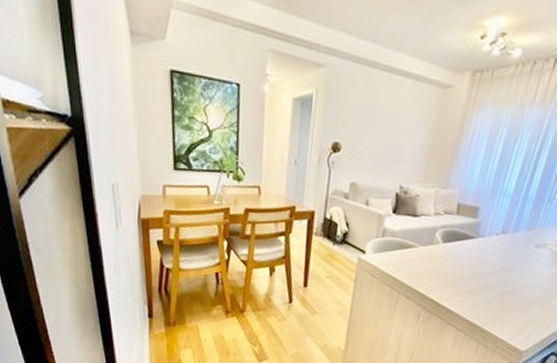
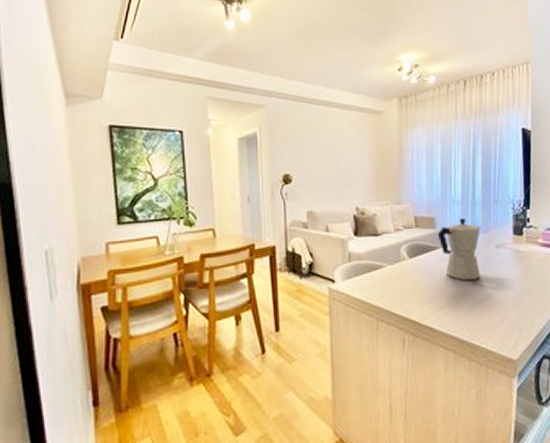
moka pot: none [476,212,527,274] -> present [437,218,482,281]

